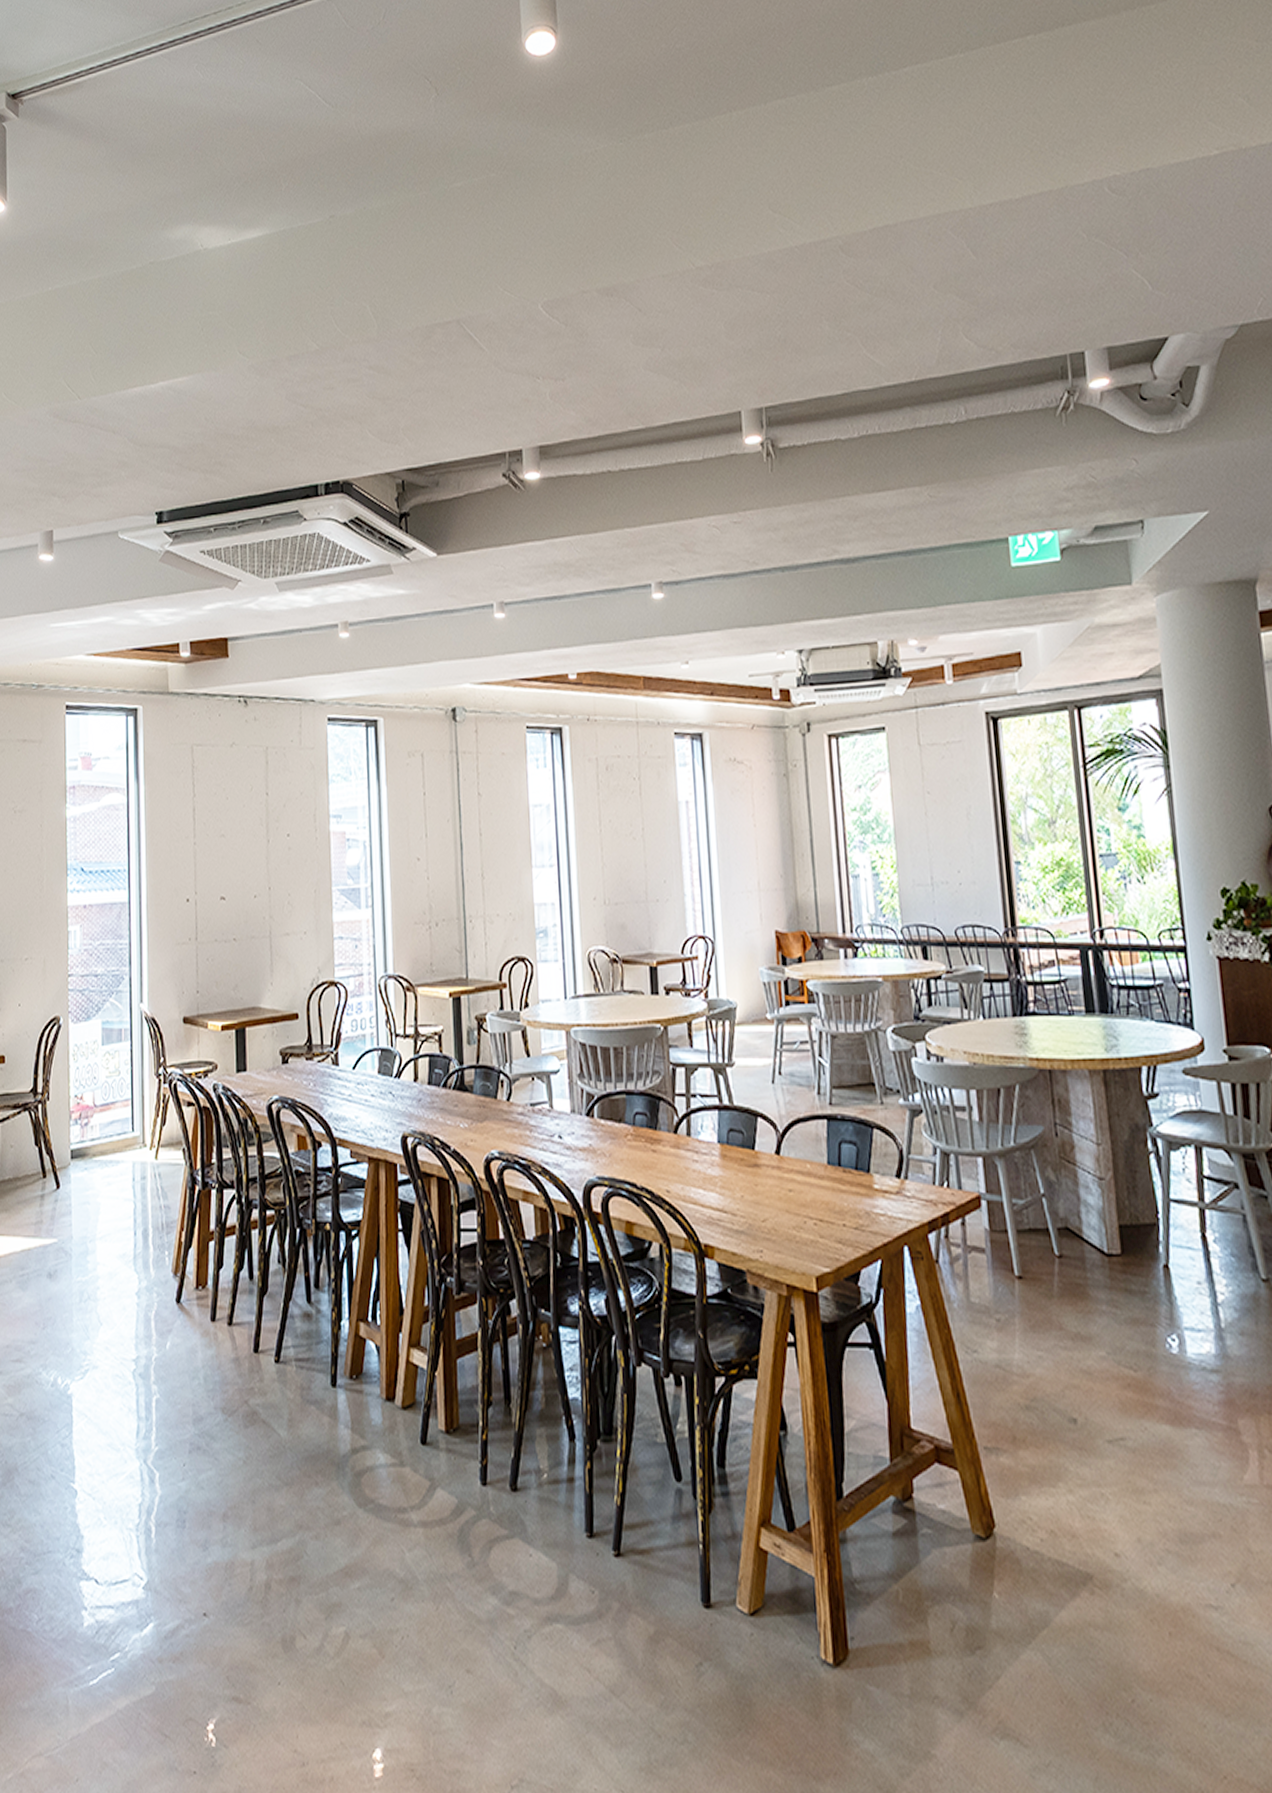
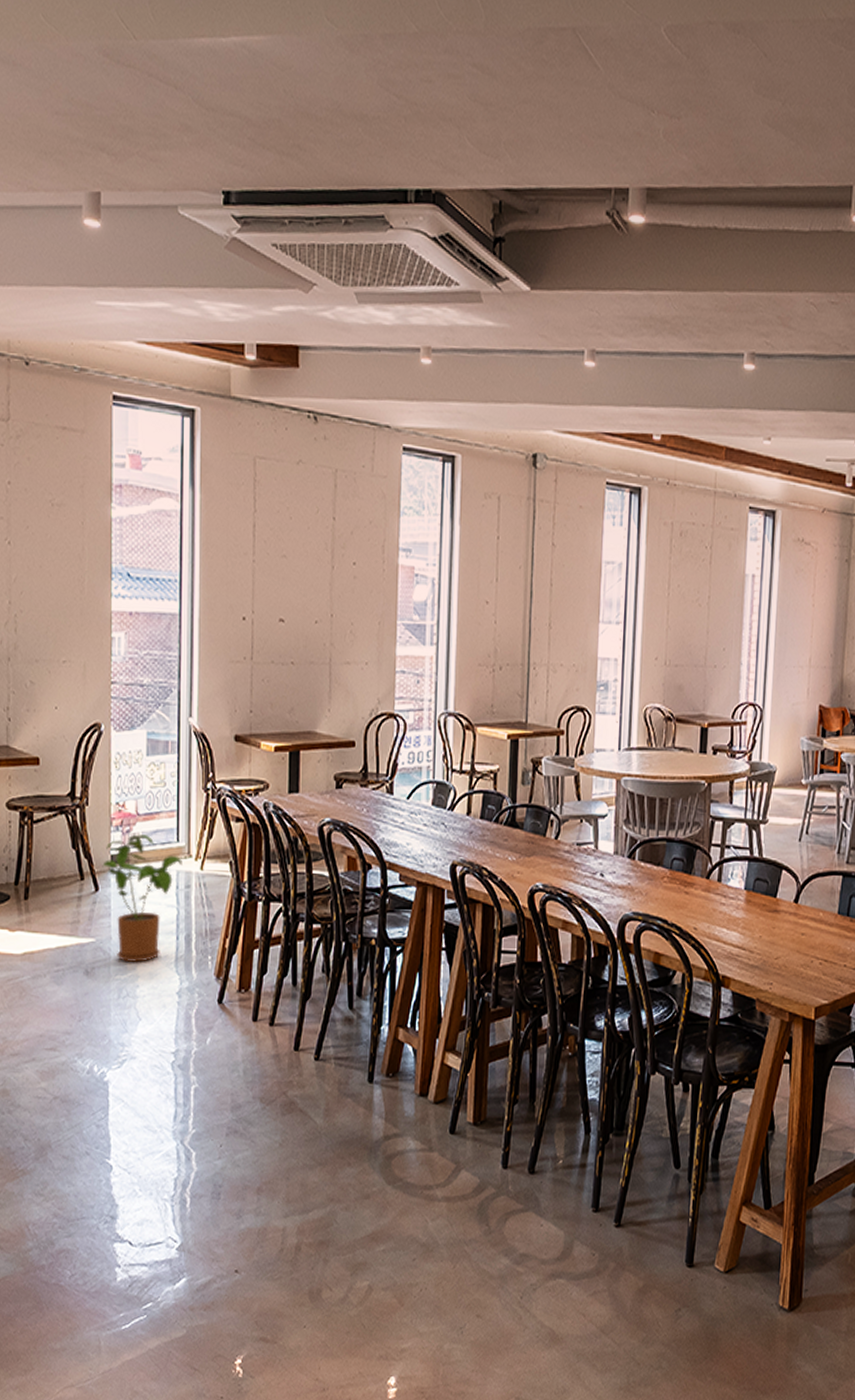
house plant: none [63,1126,138,1262] -> present [102,834,182,962]

